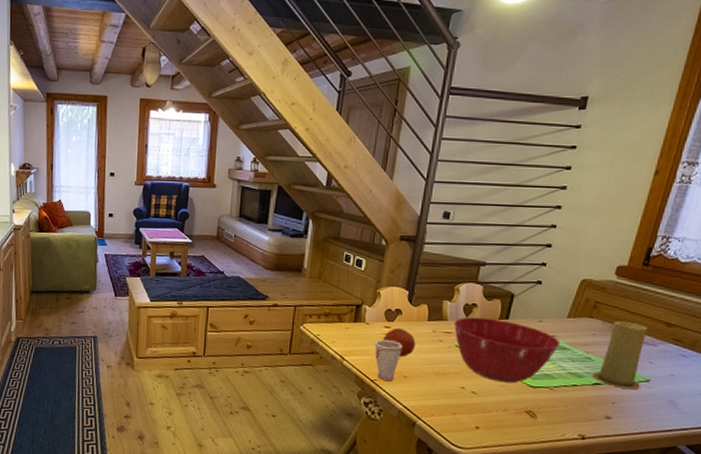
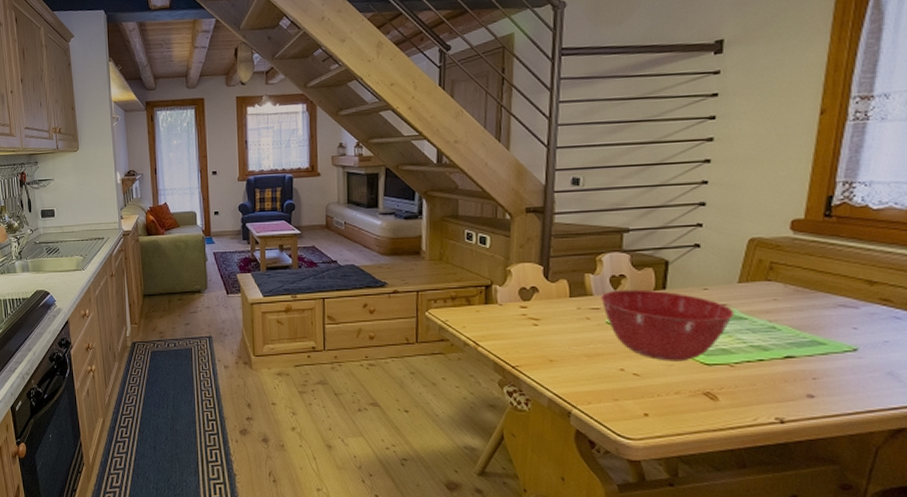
cup: present [374,340,403,382] -> none [510,322,544,367]
fruit: present [382,327,416,357] -> none [519,307,559,339]
candle: present [593,321,648,390] -> none [782,282,848,362]

